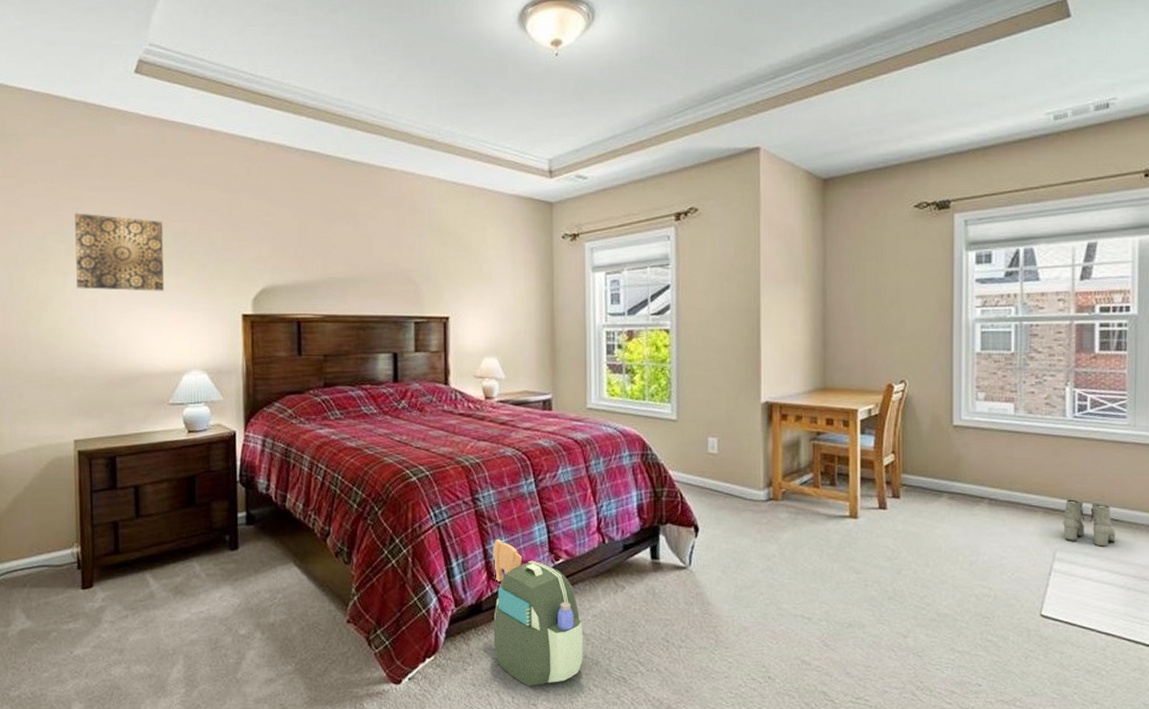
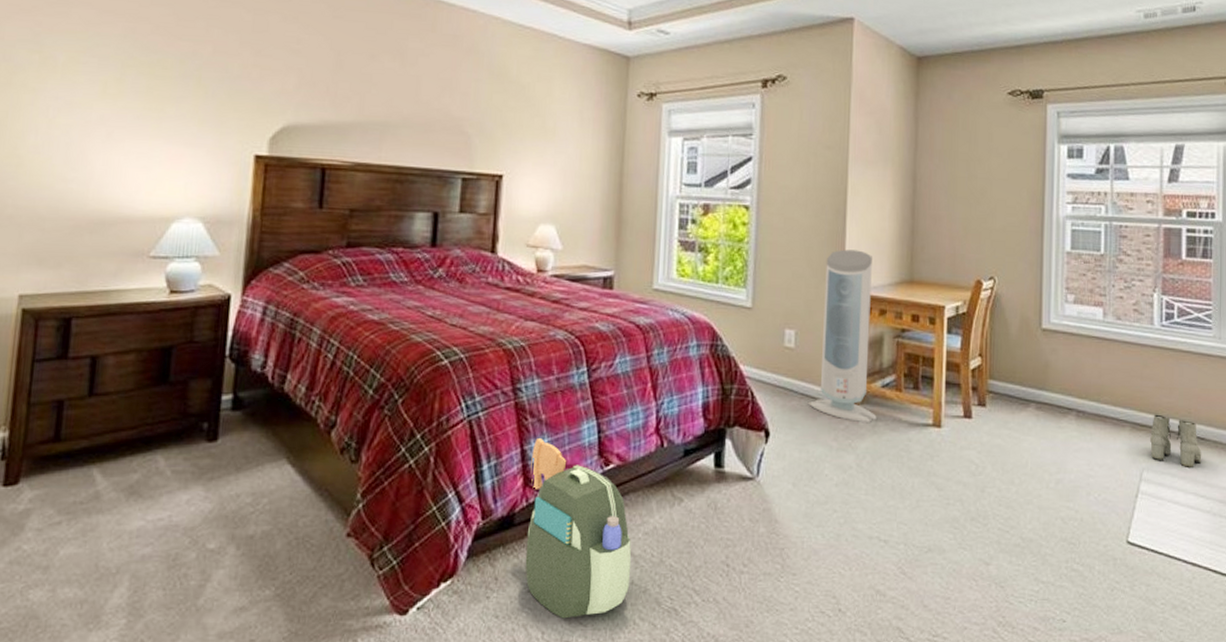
wall art: present [75,213,164,291] -> none [47,20,169,121]
air purifier: none [733,363,797,517] -> present [809,249,877,424]

